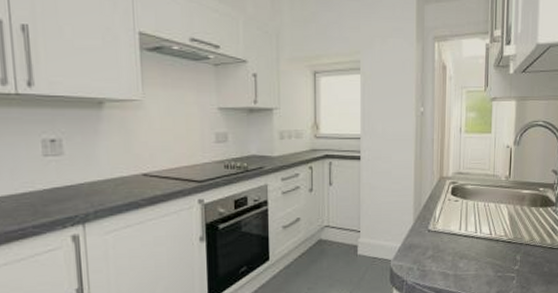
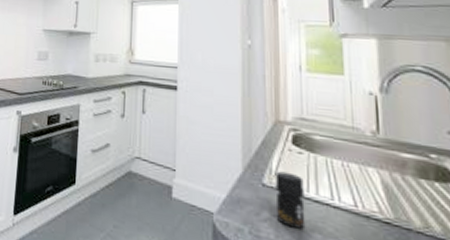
jar: none [437,217,458,259] -> present [275,171,306,229]

